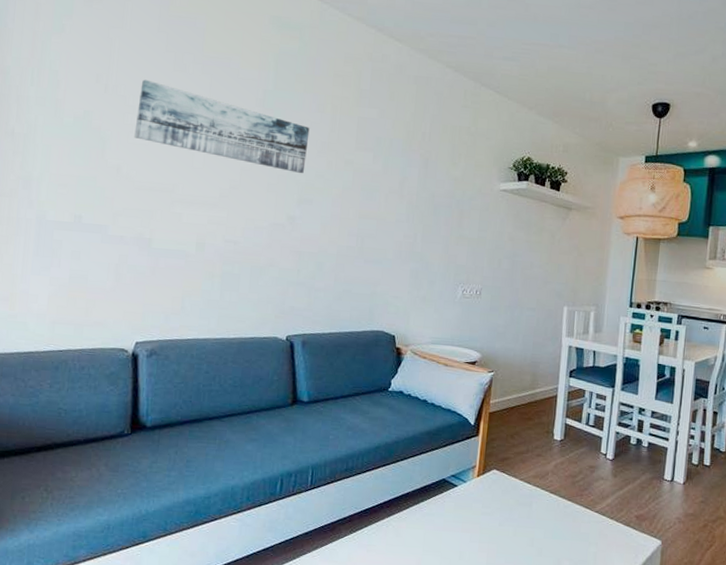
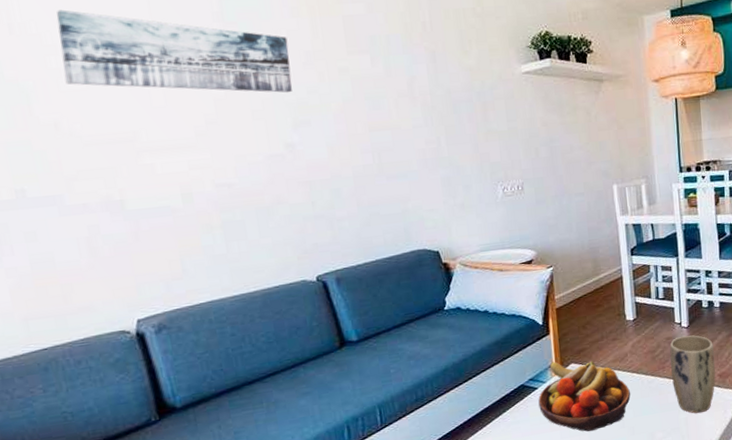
fruit bowl: none [455,463,545,542] -> present [538,360,630,432]
plant pot: none [588,467,635,551] -> present [670,335,716,414]

